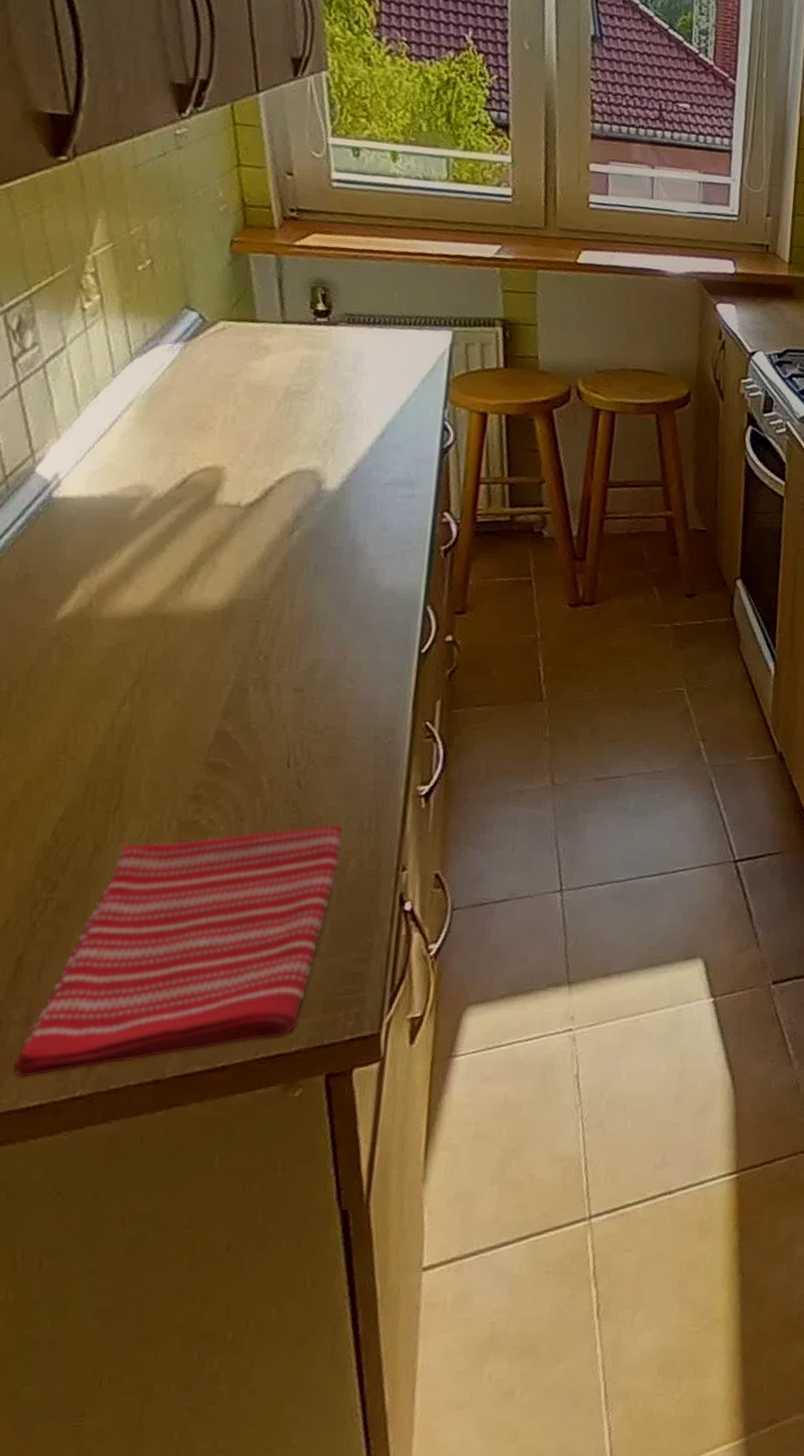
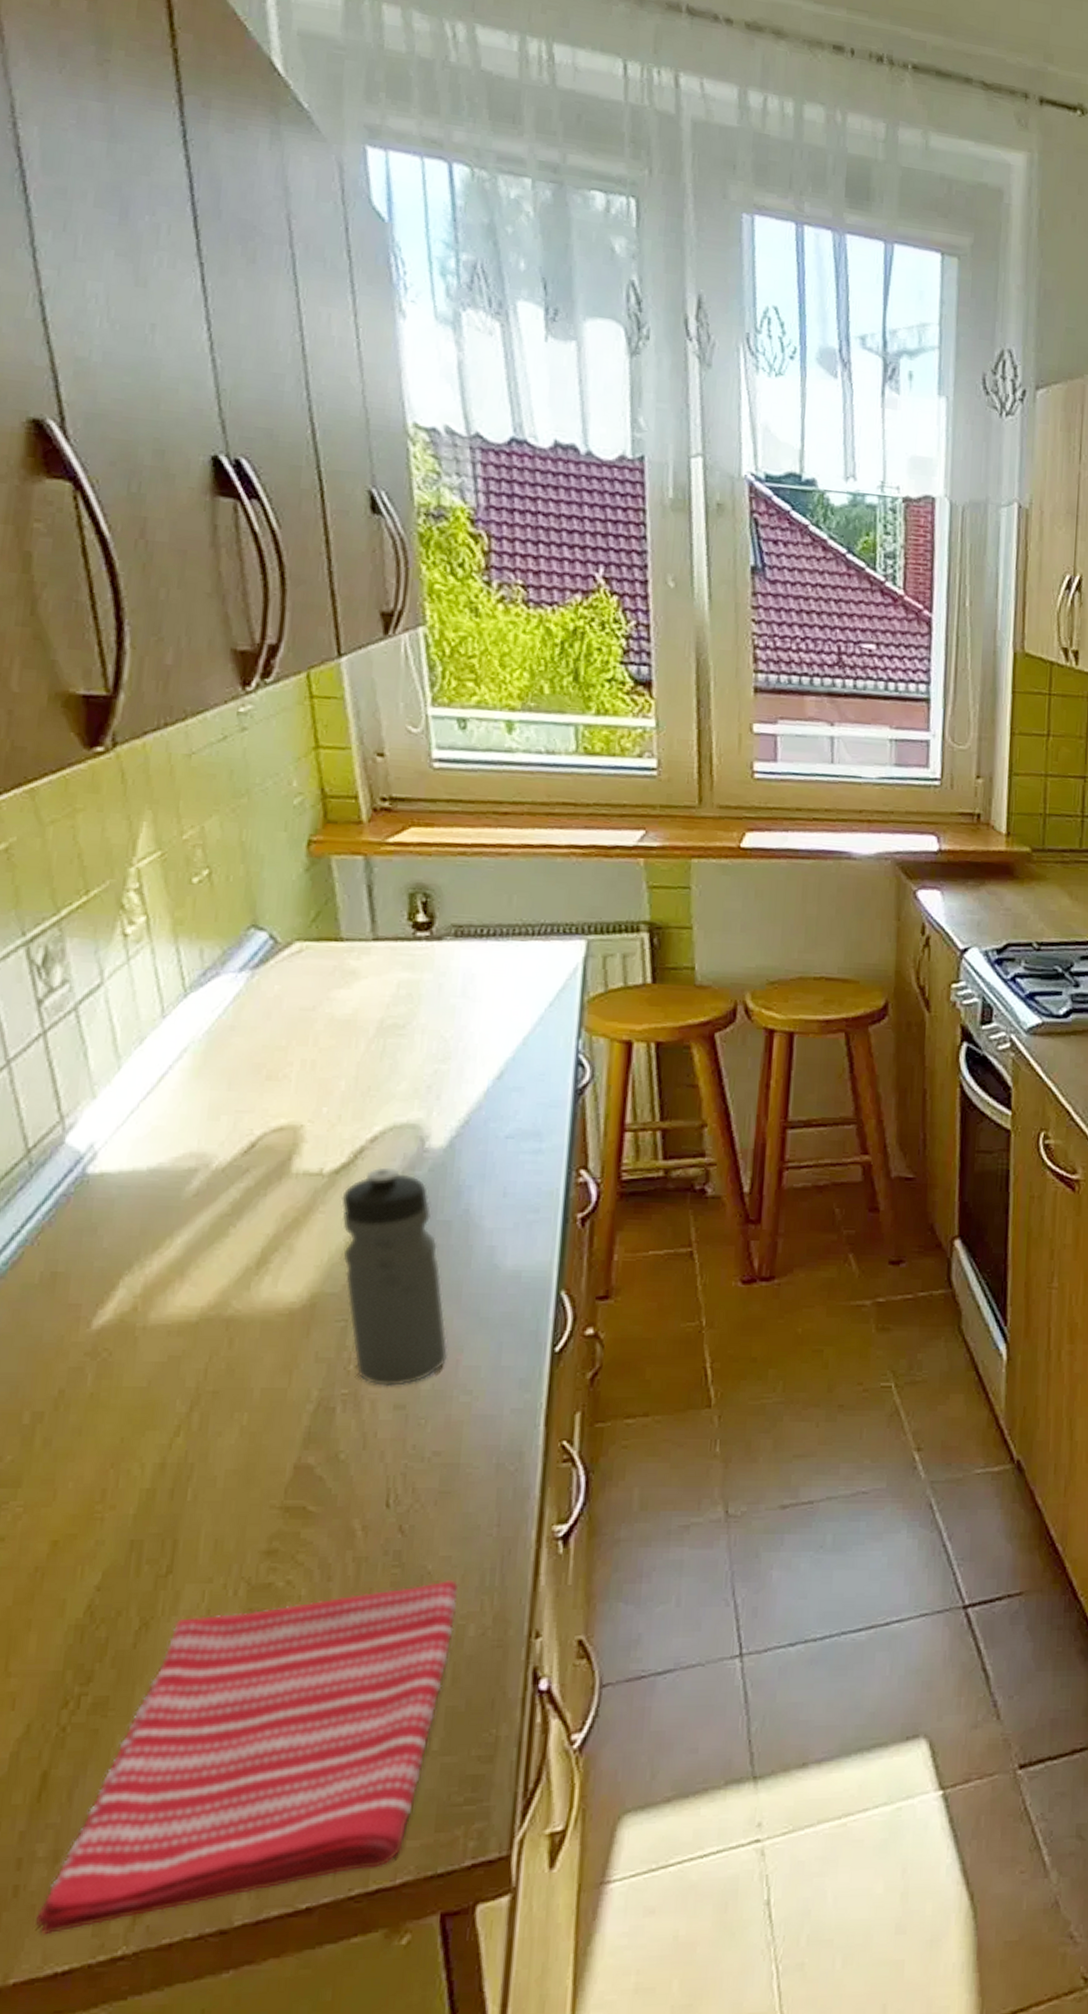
water bottle: none [254,503,338,674] -> present [341,1167,449,1386]

